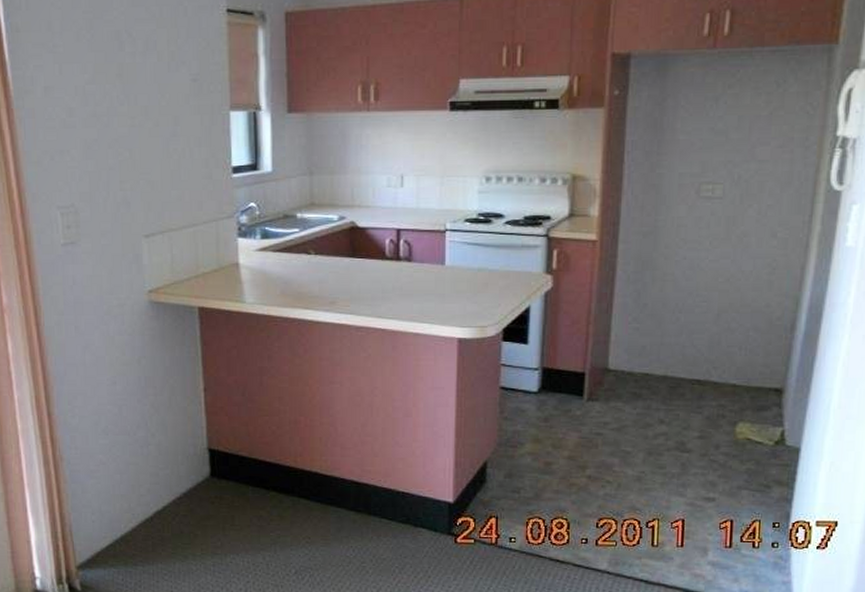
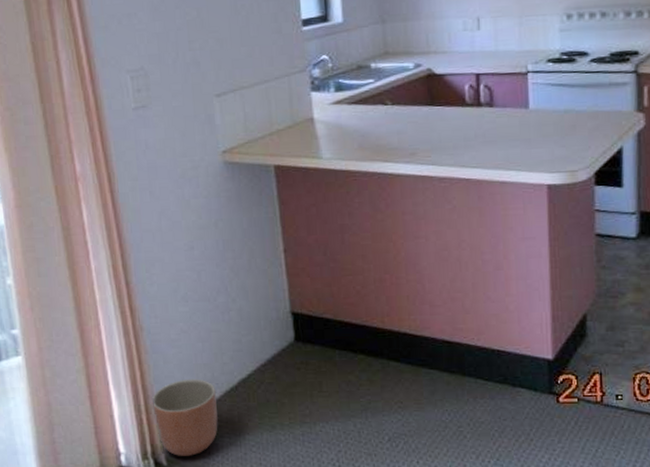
planter: none [68,508,132,582] -> present [151,378,218,456]

